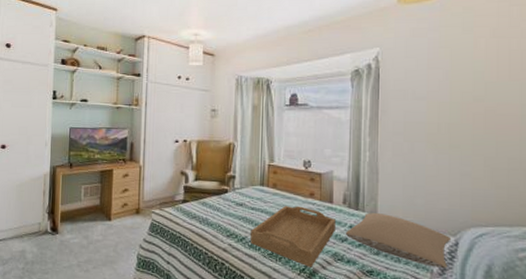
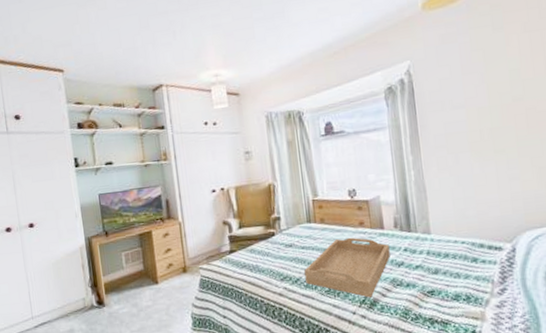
pillow: present [346,213,452,269] -> none [401,231,508,277]

